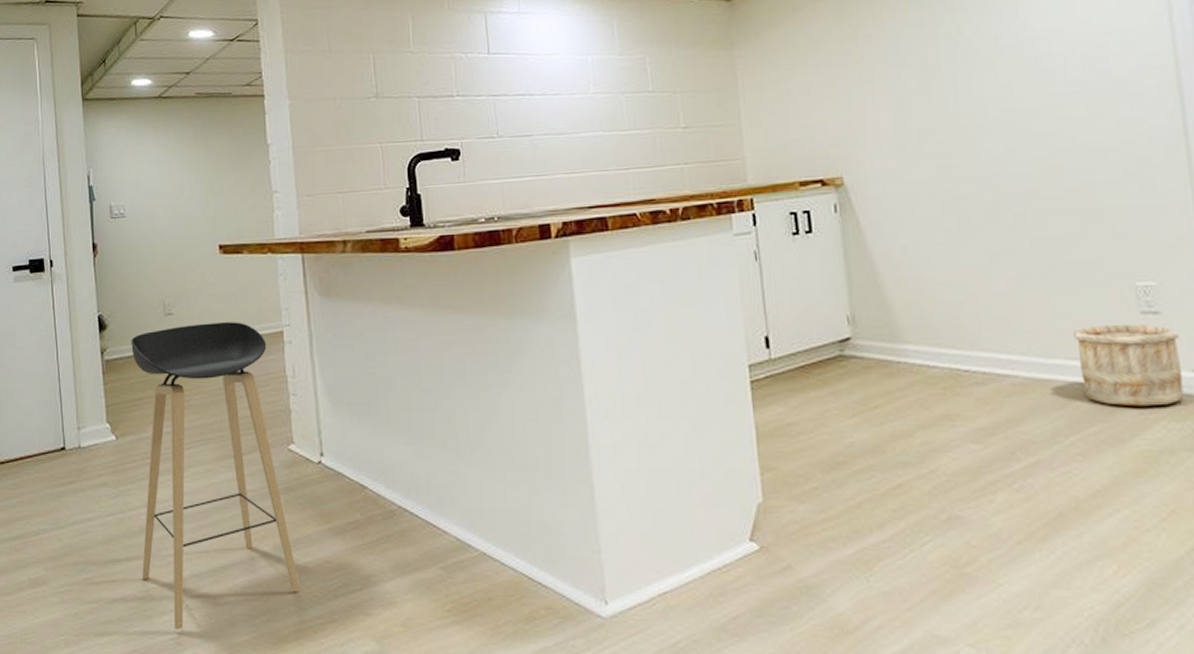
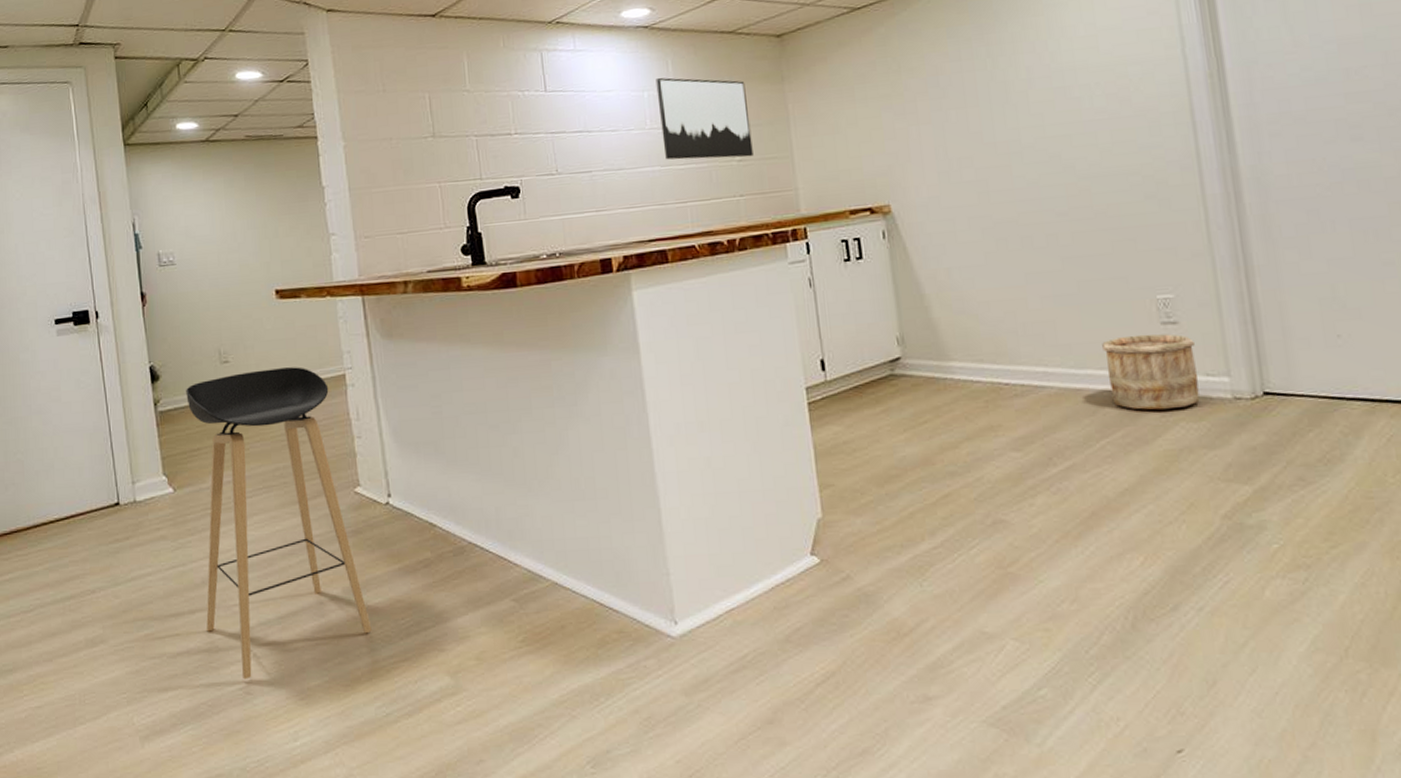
wall art: none [600,41,699,126] -> present [655,77,753,160]

